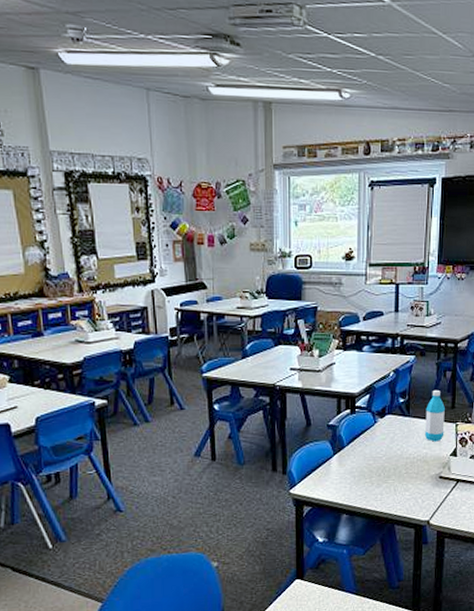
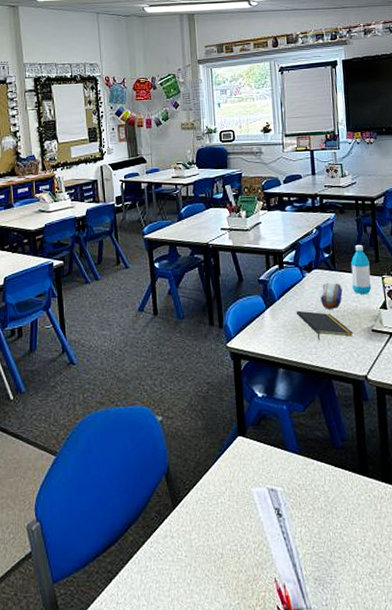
notepad: none [364,457,420,487] -> present [296,310,353,341]
pencil case: none [391,429,414,456] -> present [320,283,343,309]

